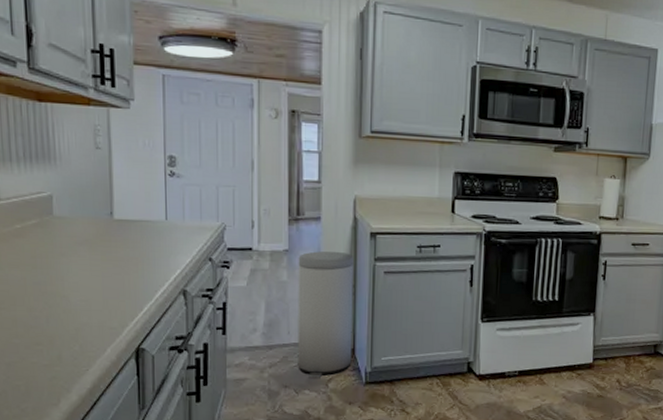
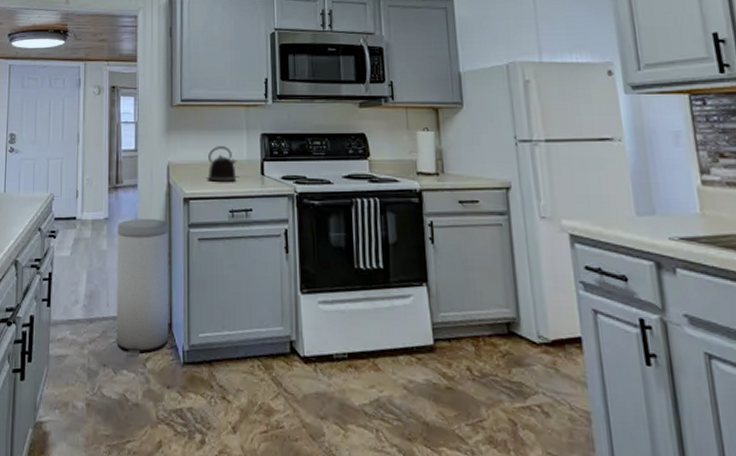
kettle: none [395,182,428,220] -> present [206,146,238,183]

